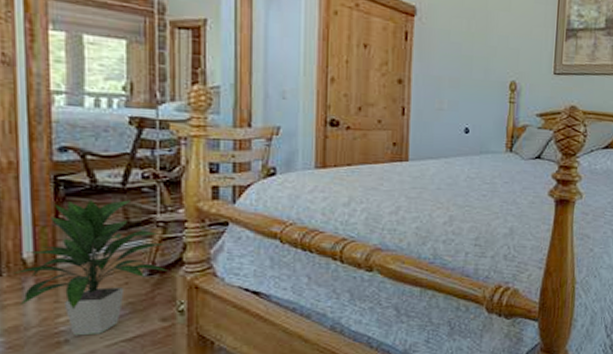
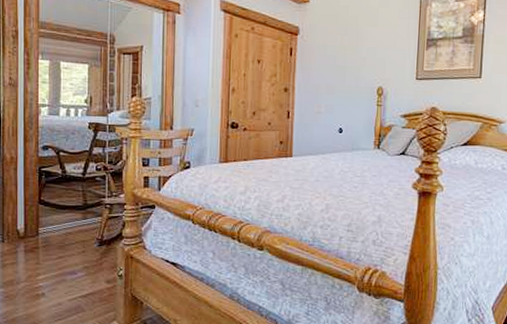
indoor plant: present [11,199,168,336] -> none [10,185,112,291]

